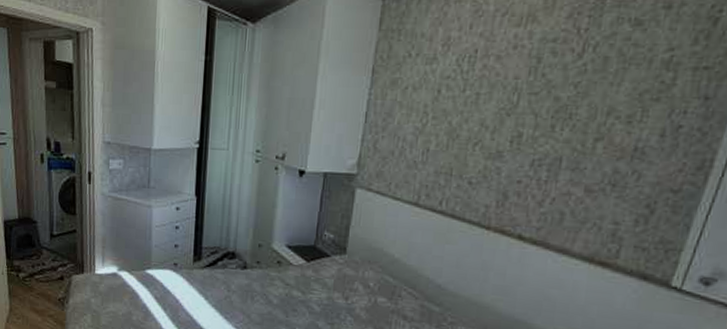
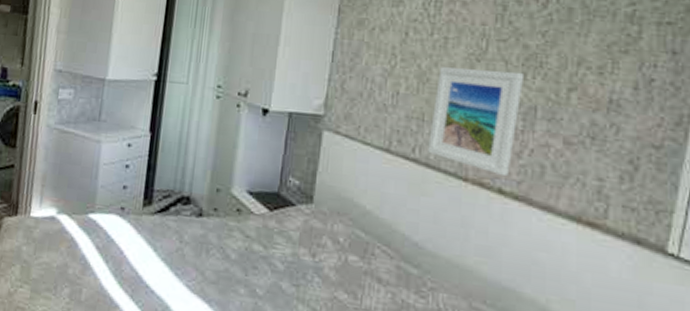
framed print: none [454,123,553,224] -> present [428,67,525,177]

